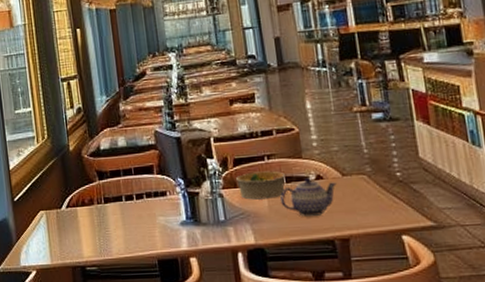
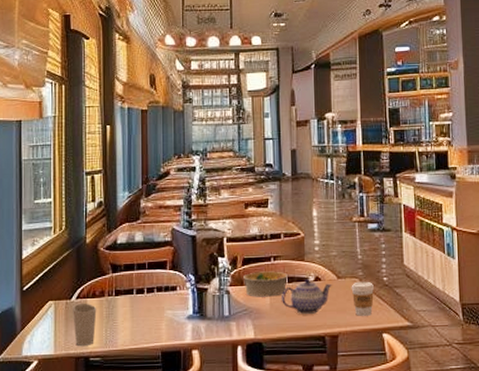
cup: none [64,211,89,255] -> present [73,303,97,346]
coffee cup: none [359,177,387,217] -> present [351,281,375,316]

